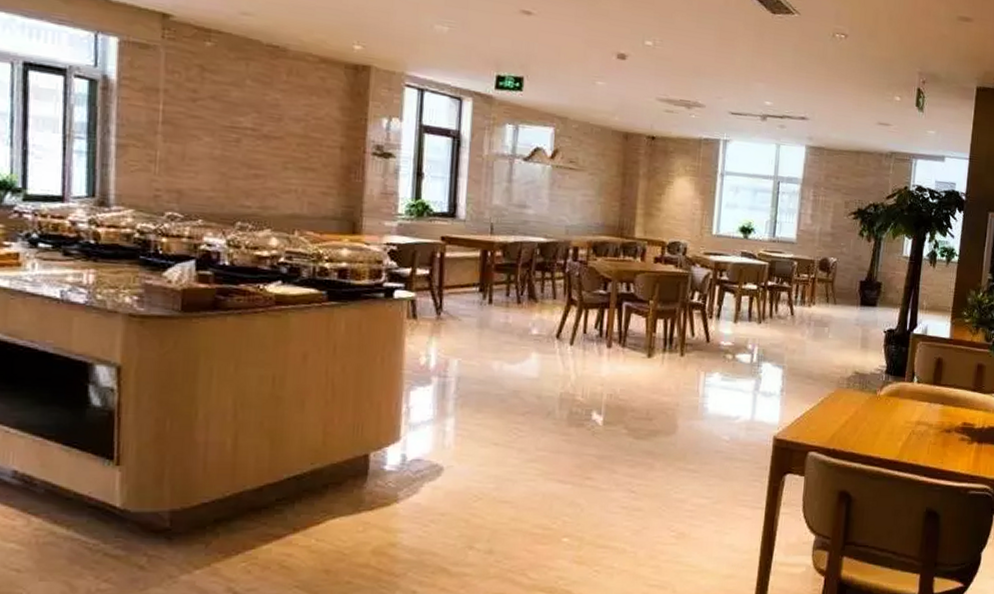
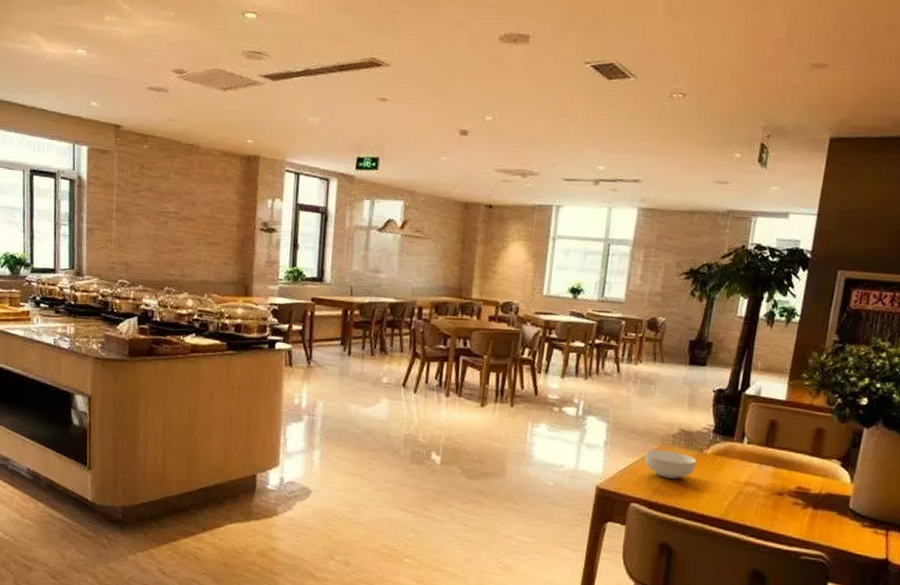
cereal bowl: none [821,394,871,423] -> present [644,449,697,479]

